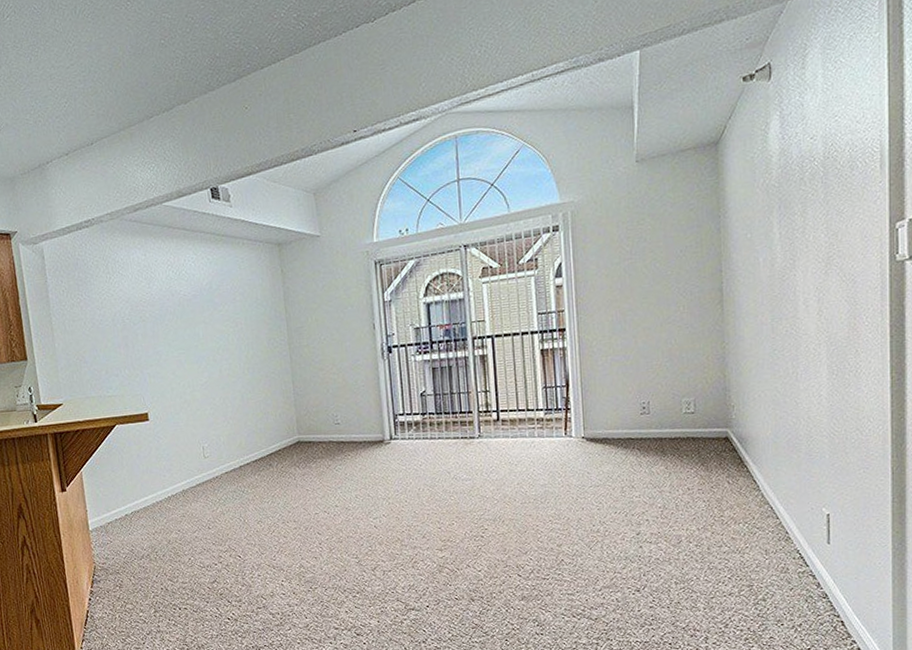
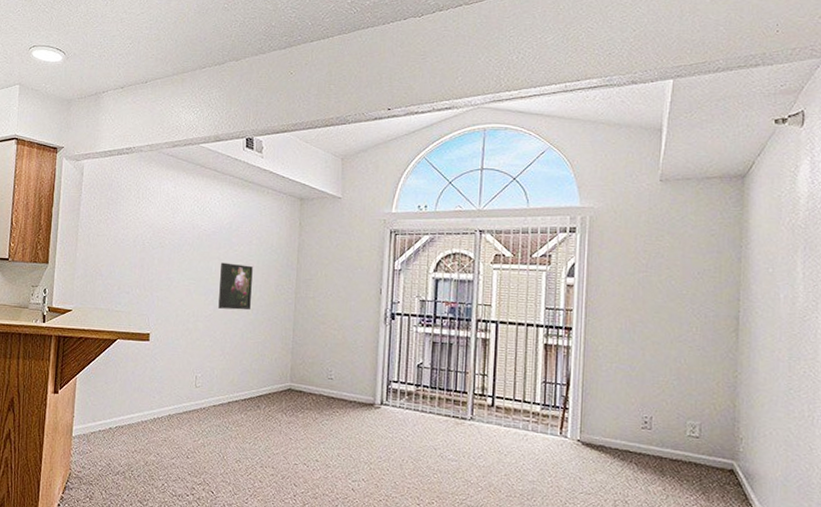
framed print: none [208,324,246,374] -> present [218,262,253,310]

